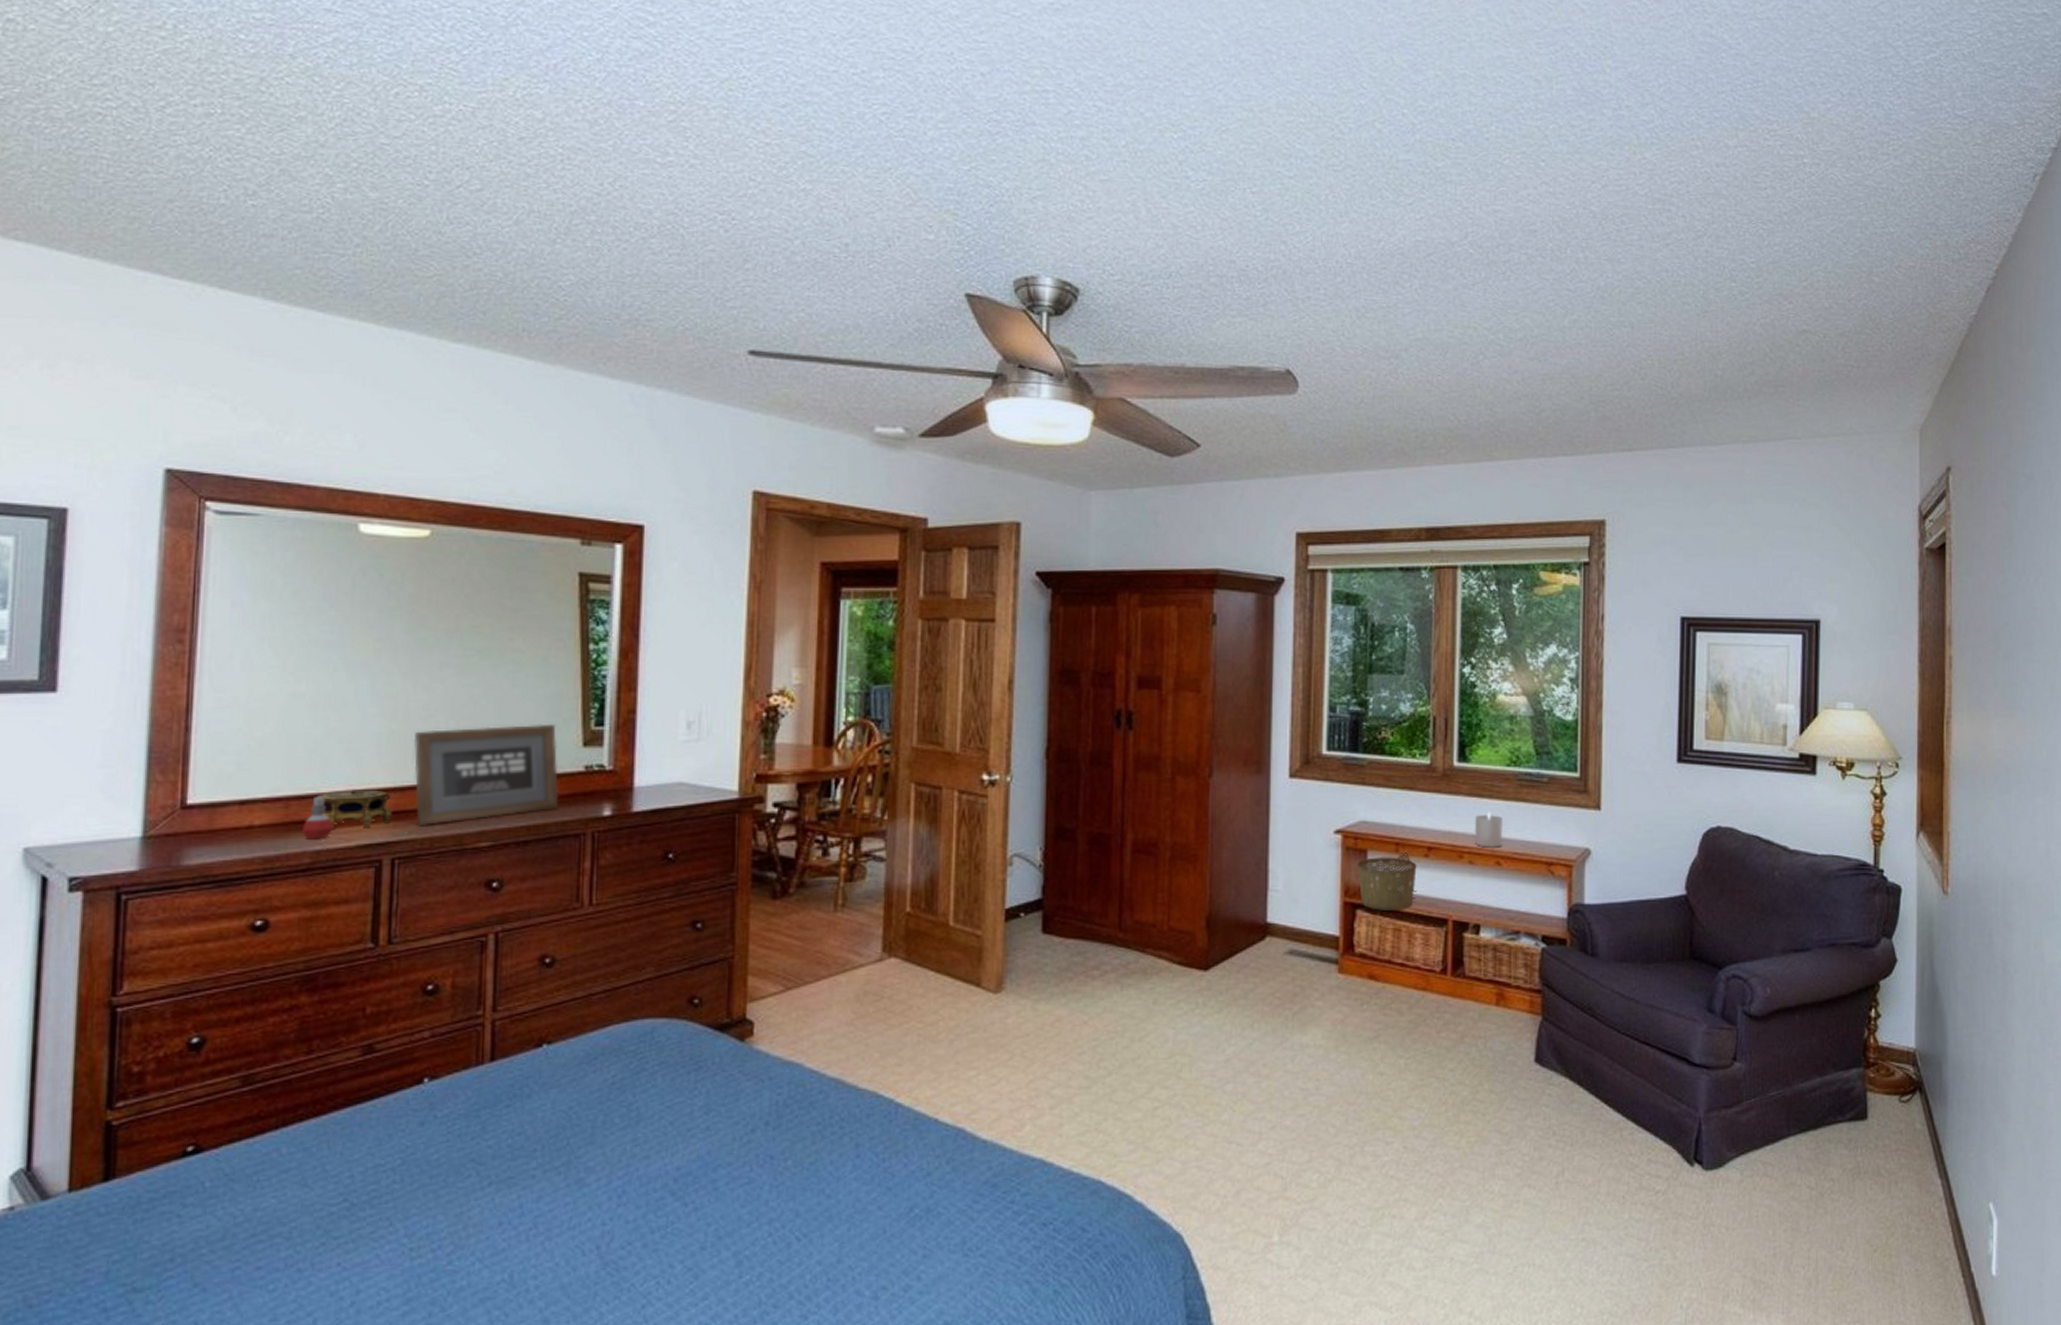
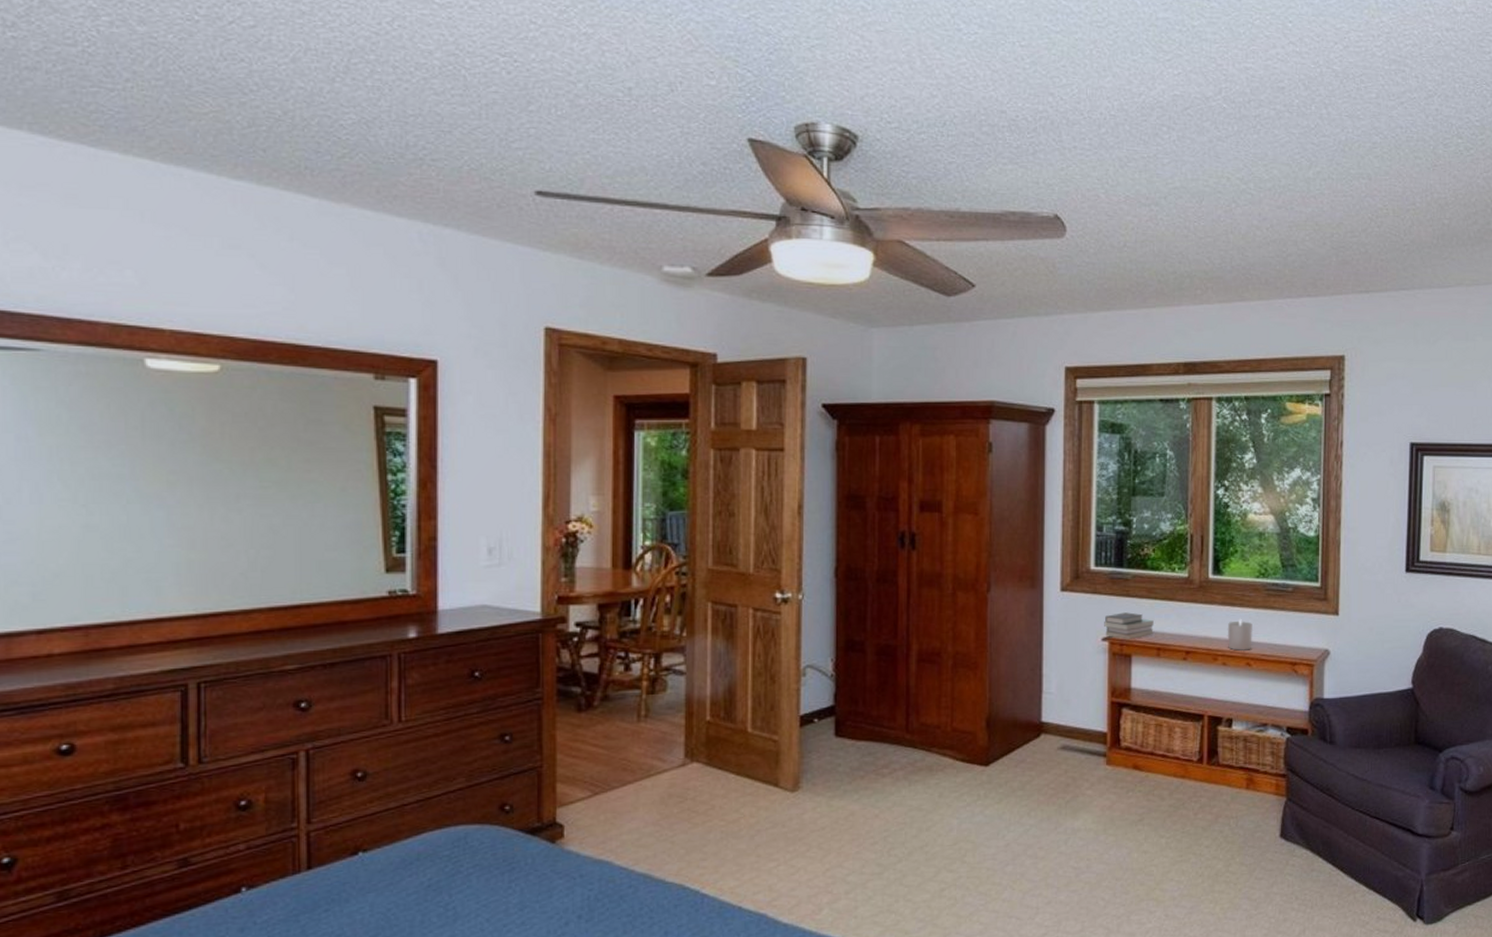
perfume bottle: present [301,797,334,840] -> none [102,625,136,666]
clock: present [311,789,393,829] -> none [112,617,196,655]
picture frame: present [413,723,559,827] -> none [213,551,364,651]
books: none [1337,802,1392,833] -> present [1104,612,1154,640]
basket: present [1357,853,1417,911] -> none [1122,656,1176,709]

